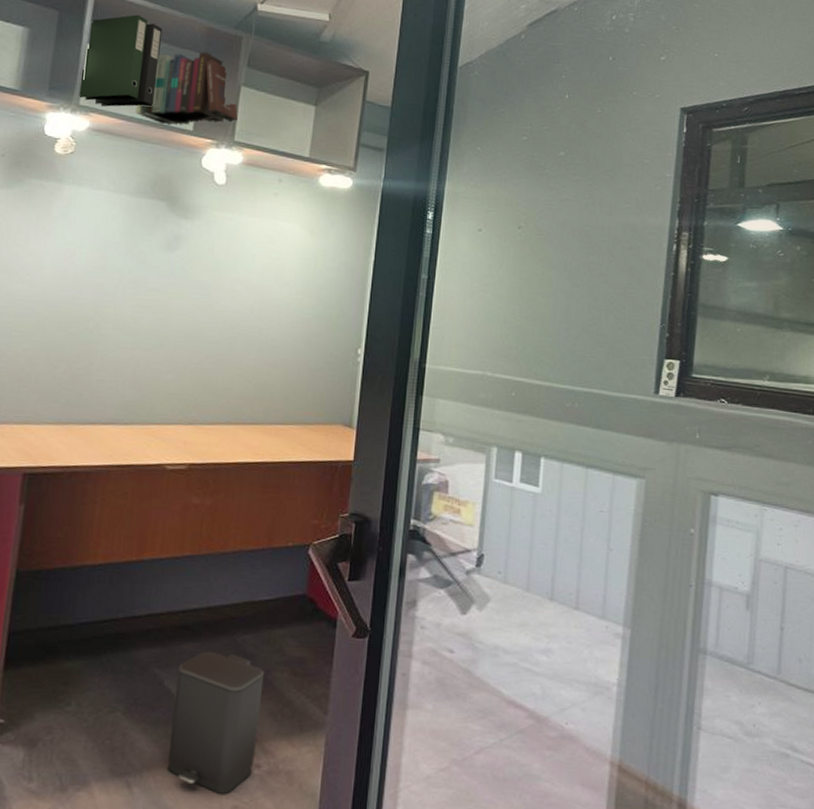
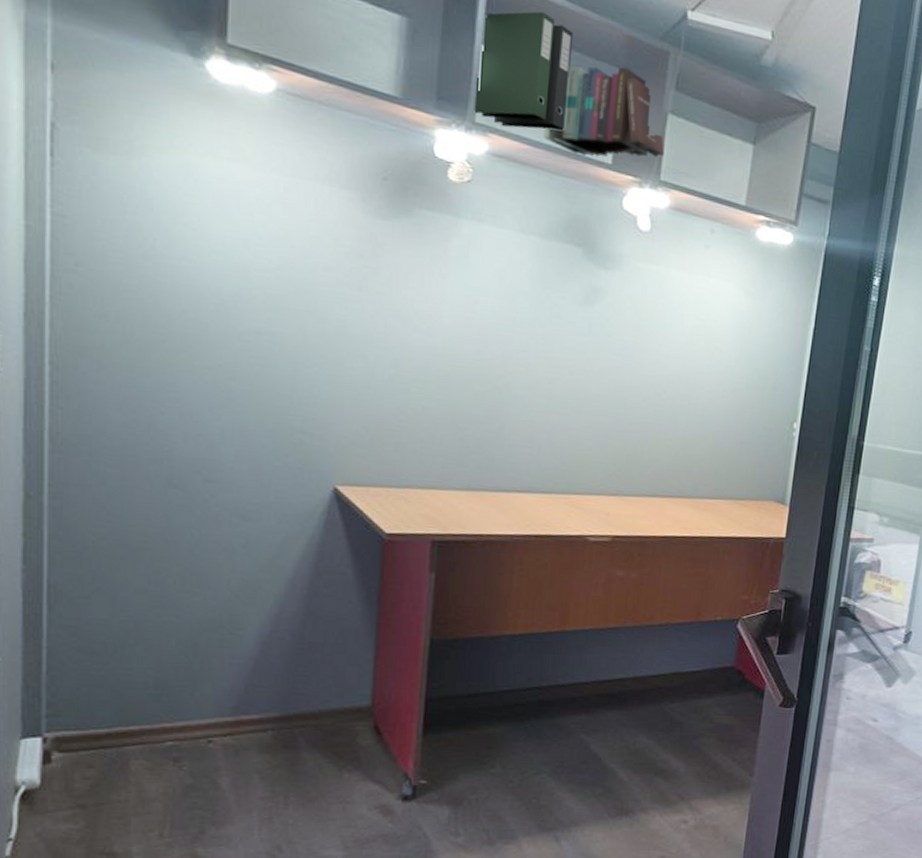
pedal bin: present [167,651,264,795] -> none [595,718,691,847]

